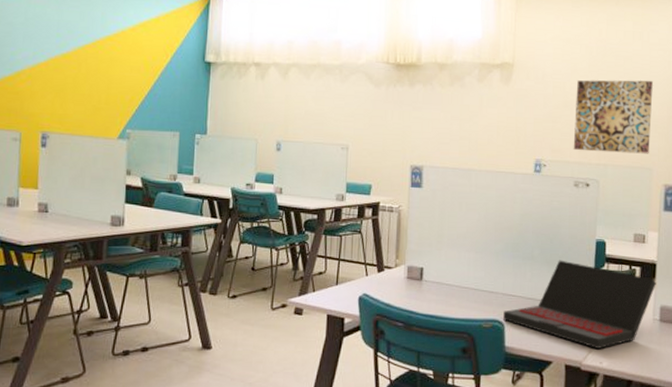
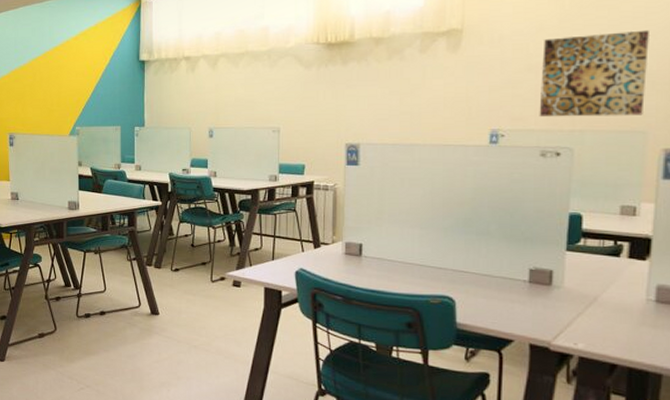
laptop: present [503,260,656,350] -> none [454,235,651,330]

